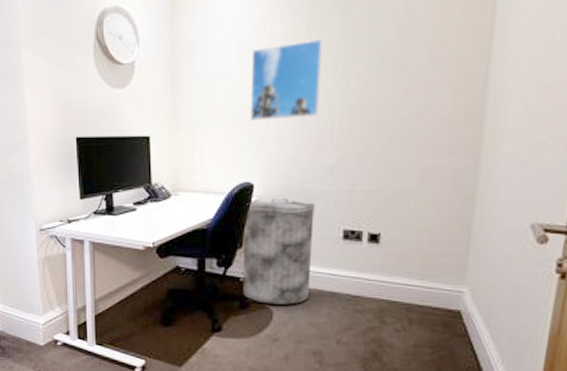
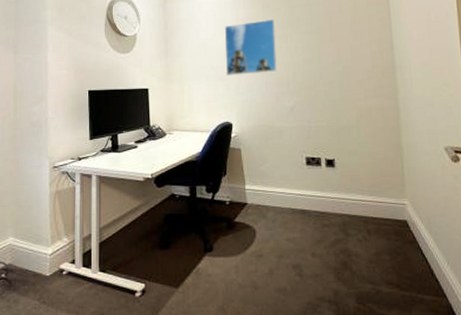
trash can: present [243,198,315,305] -> none [227,133,284,223]

